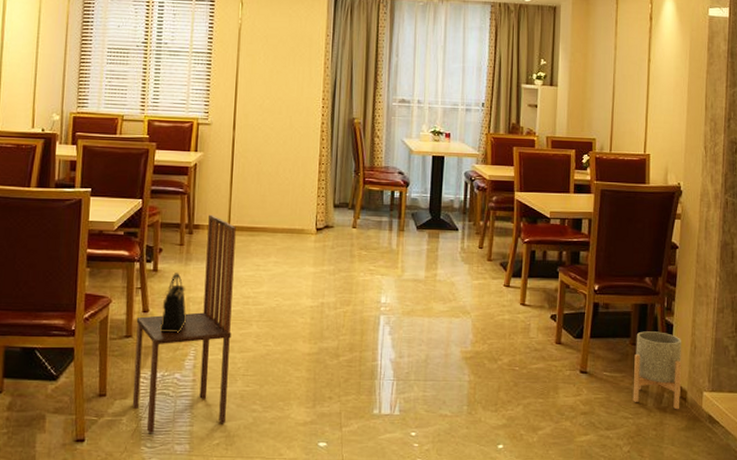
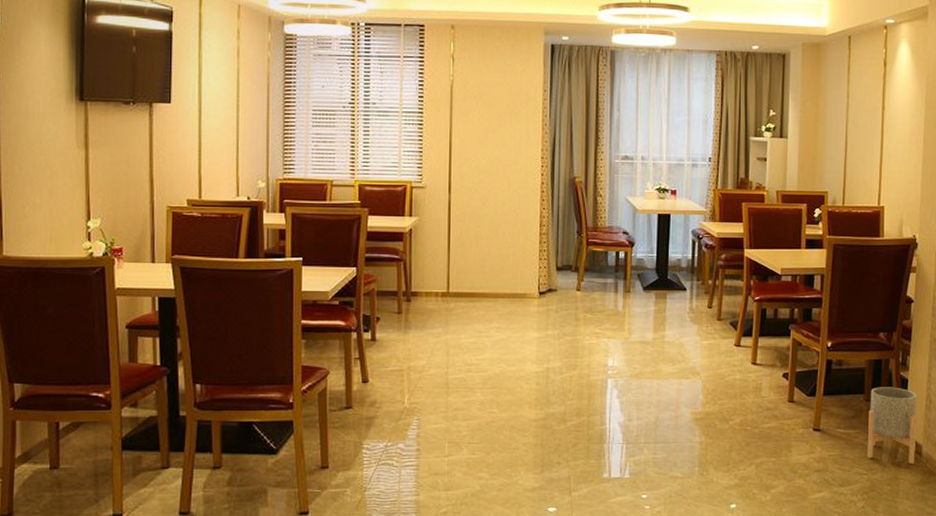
dining chair: present [132,214,236,433] -> none [355,281,456,504]
handbag: present [160,273,186,333] -> none [381,342,407,403]

